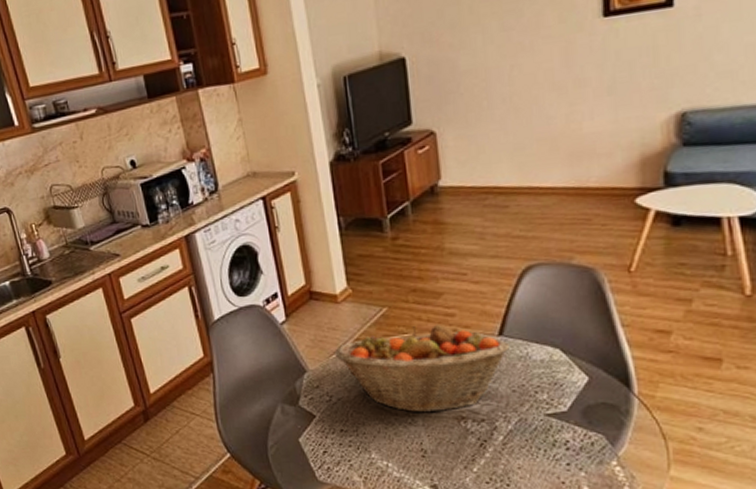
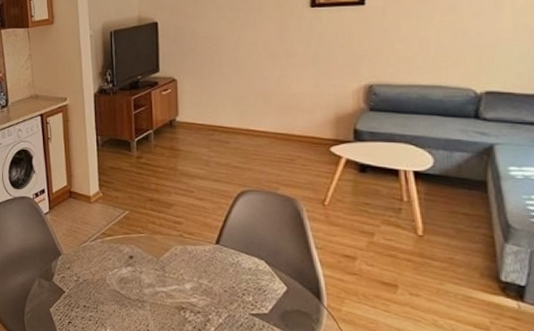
fruit basket: present [333,324,509,413] -> none [84,228,224,301]

